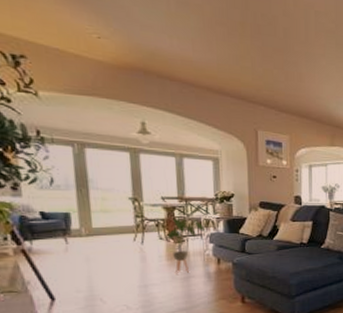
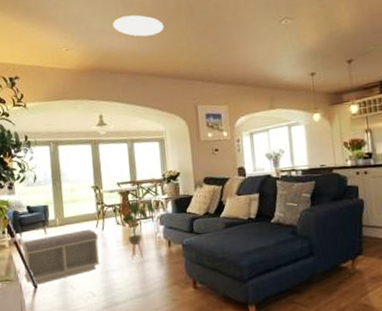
bench: none [32,242,137,298] -> present [21,229,100,285]
ceiling light: none [162,15,226,46] -> present [112,15,164,37]

